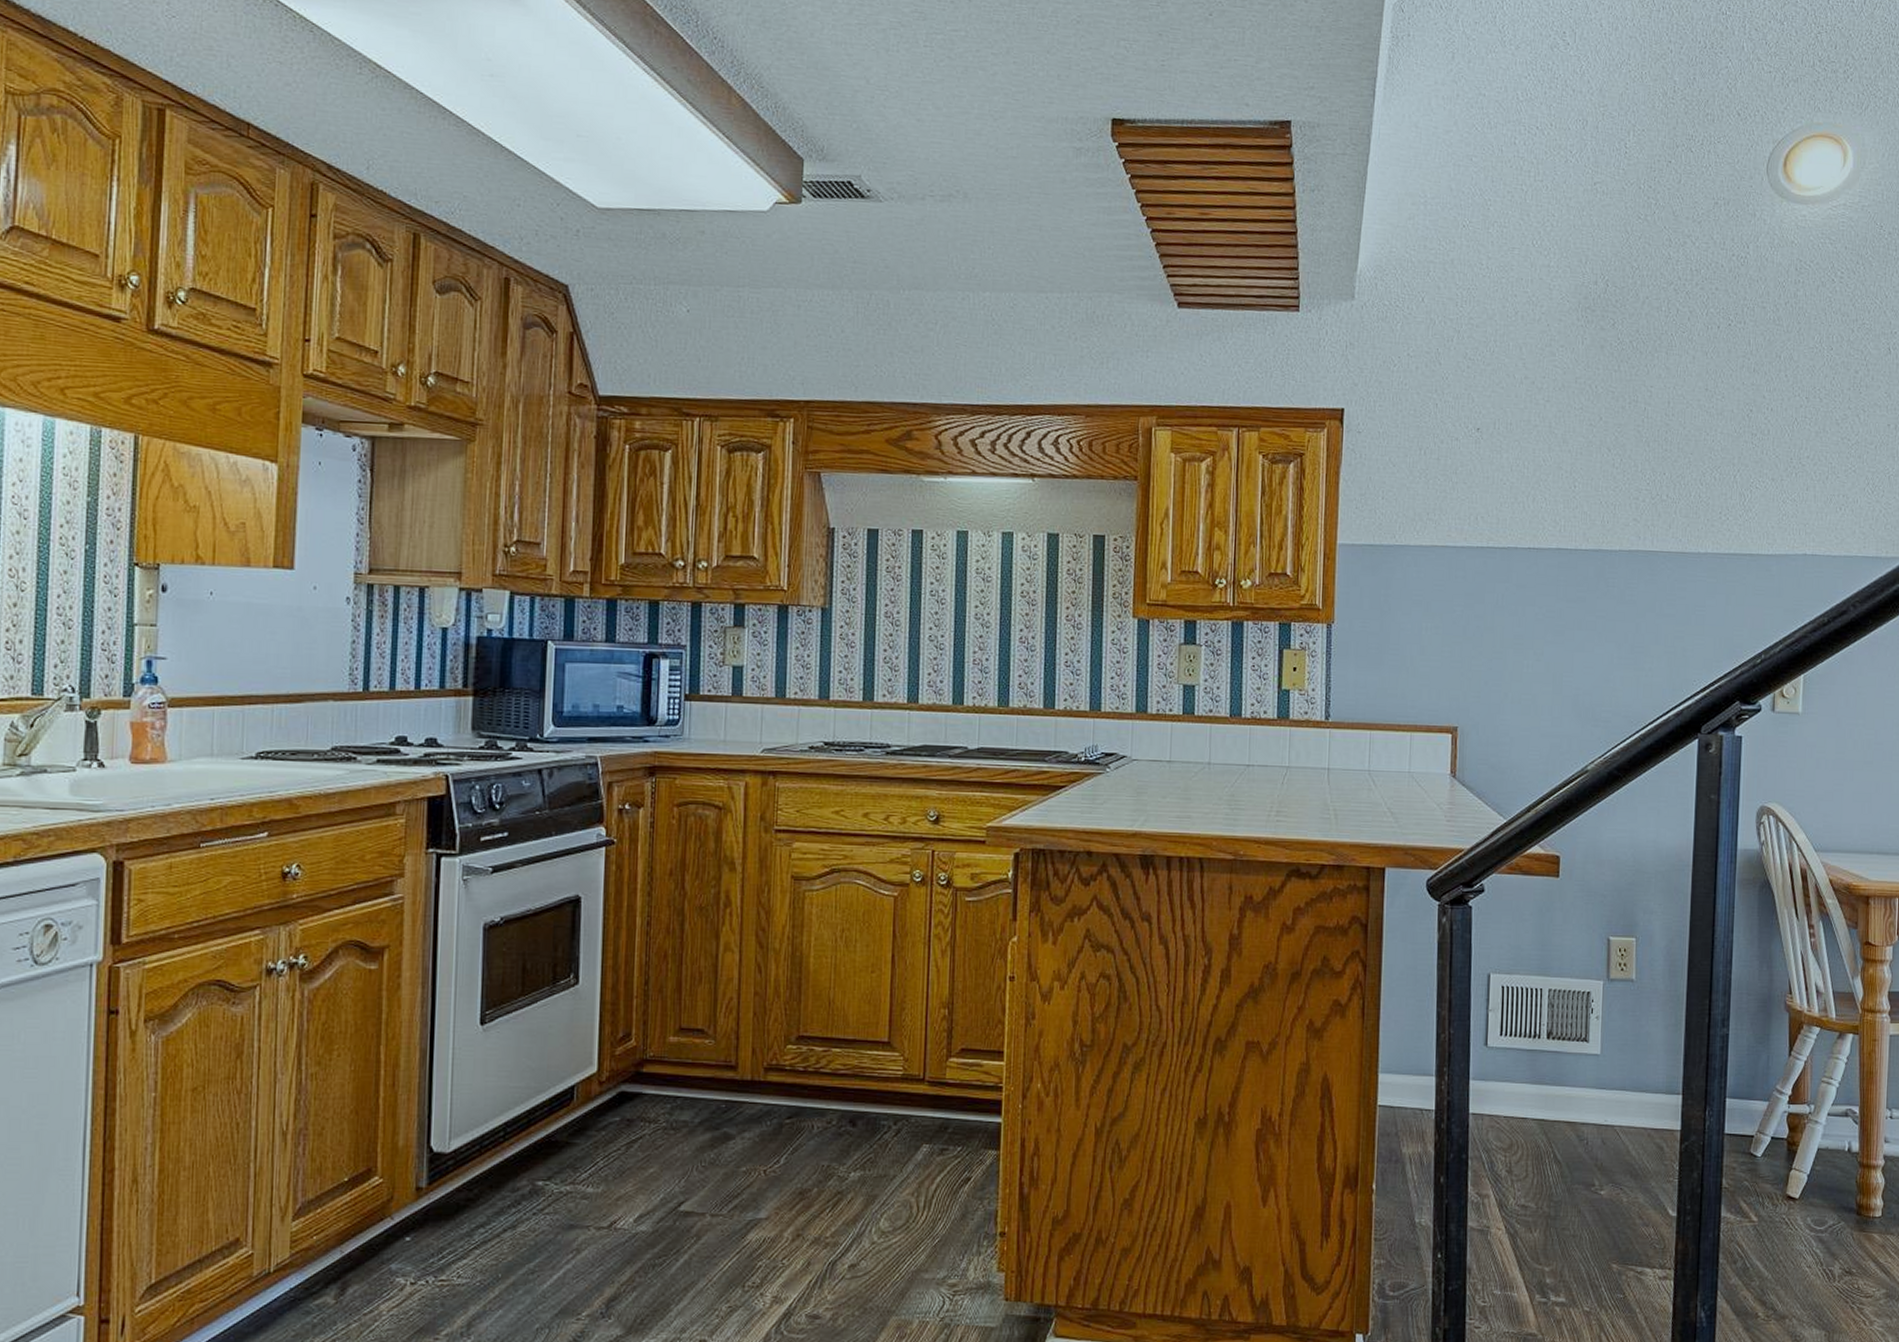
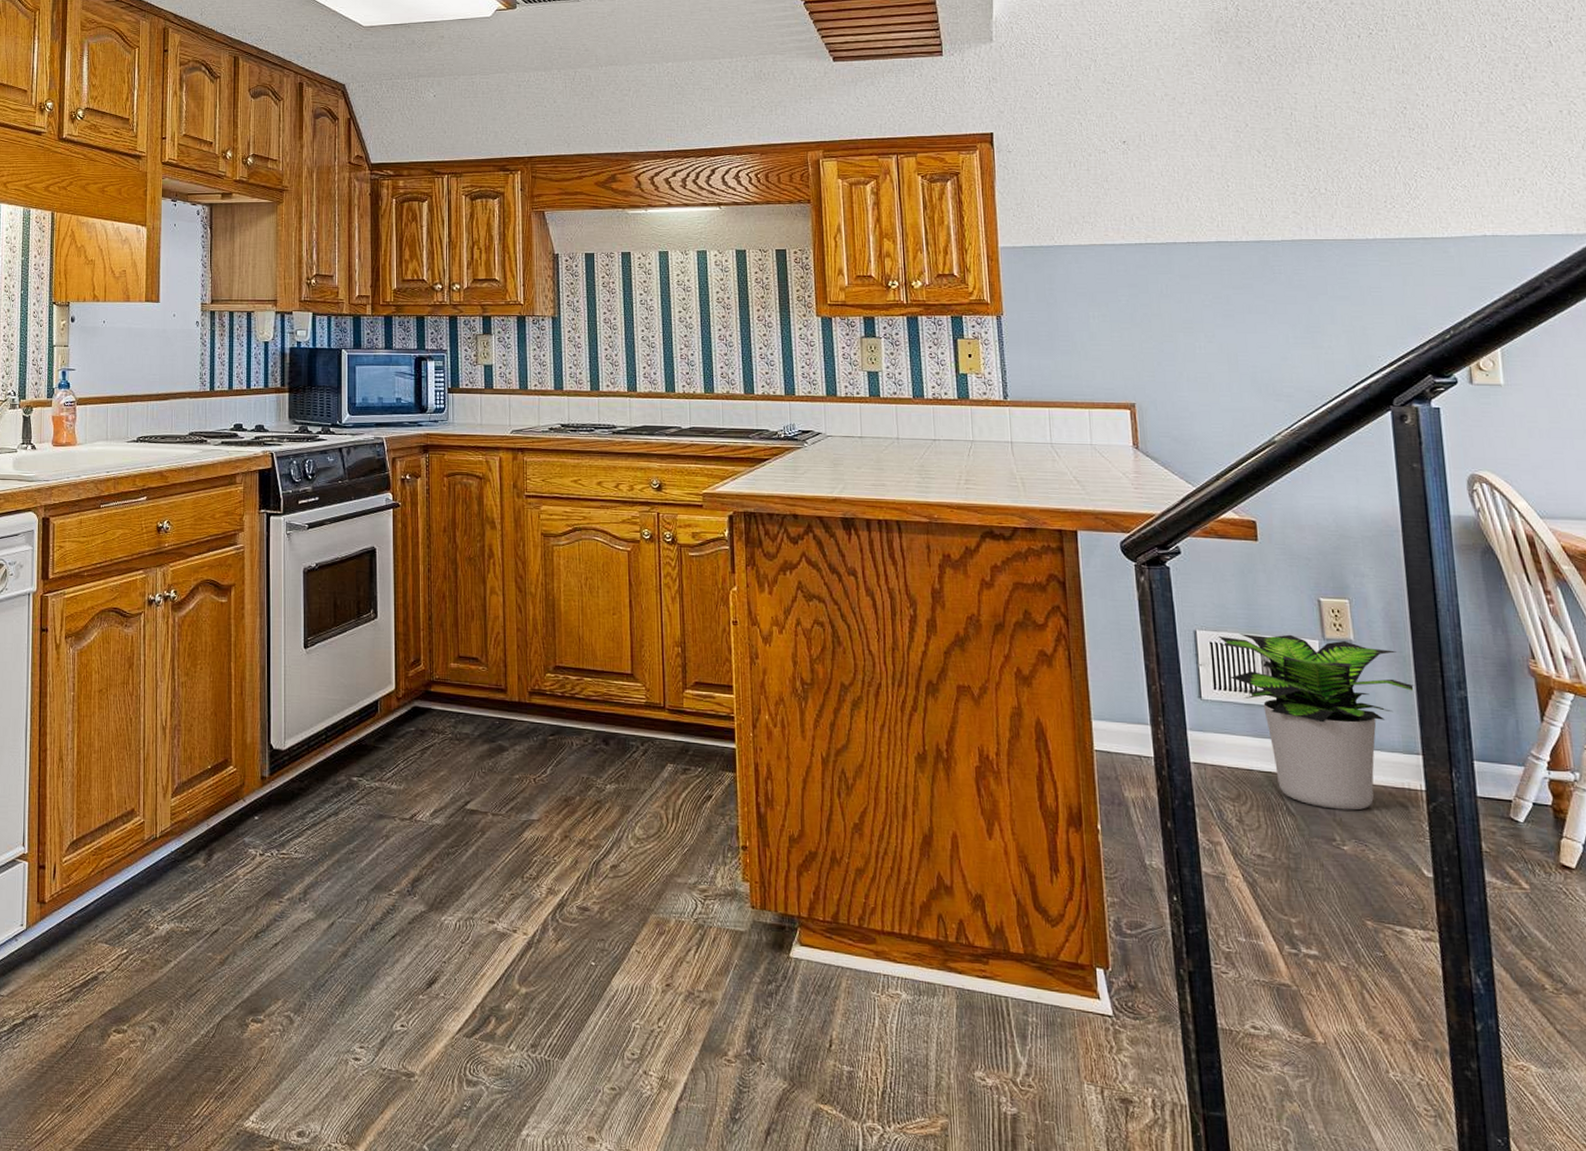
potted plant: none [1511,975,1684,1154] -> present [1219,633,1415,811]

